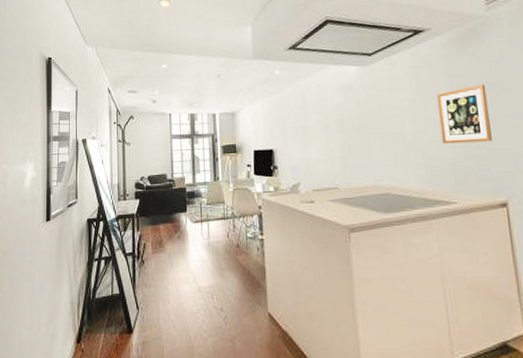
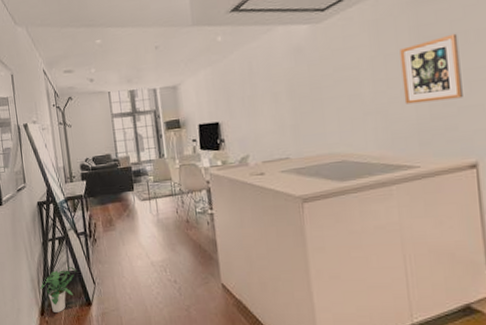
potted plant: none [79,290,121,340] -> present [39,267,78,312]

